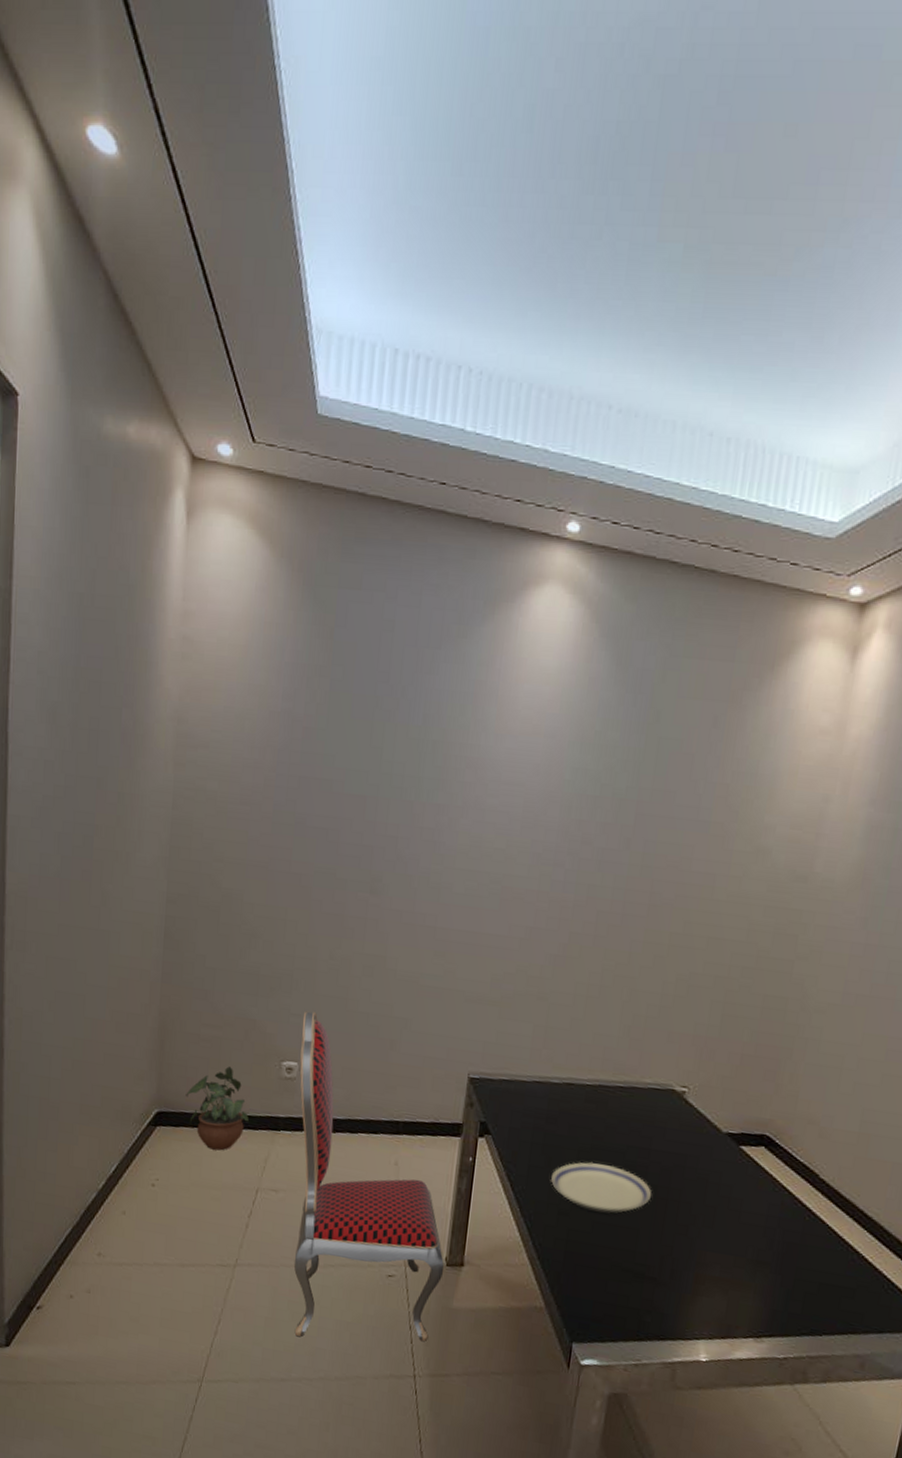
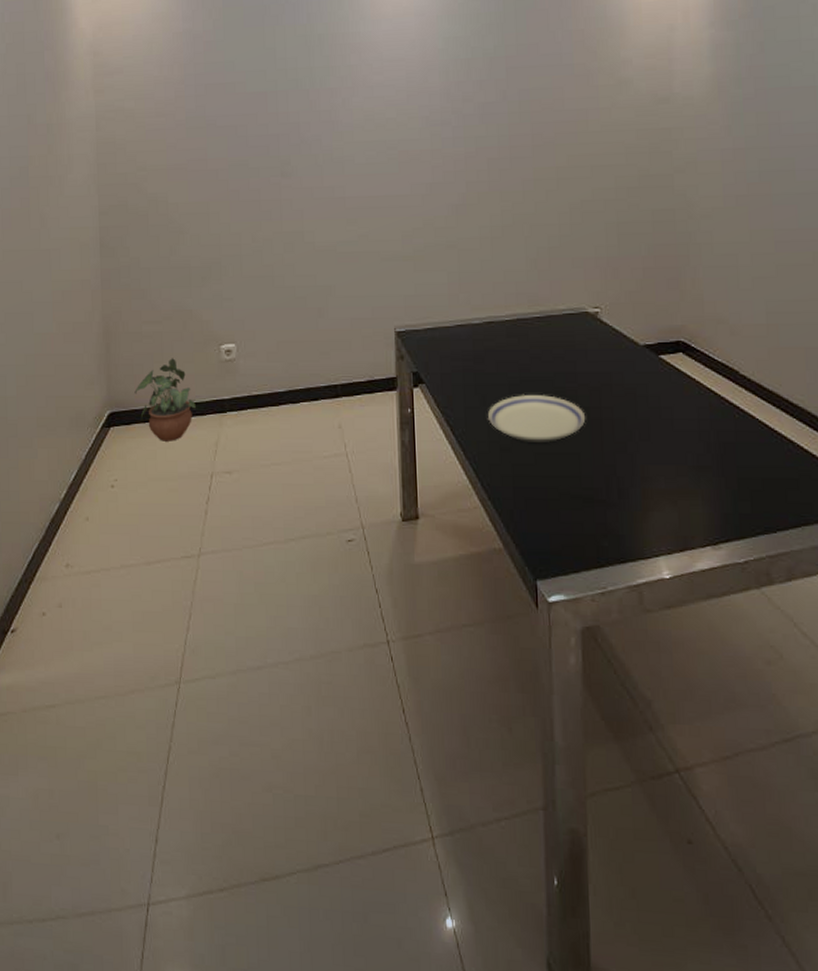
dining chair: present [293,1011,444,1342] -> none [234,294,400,620]

